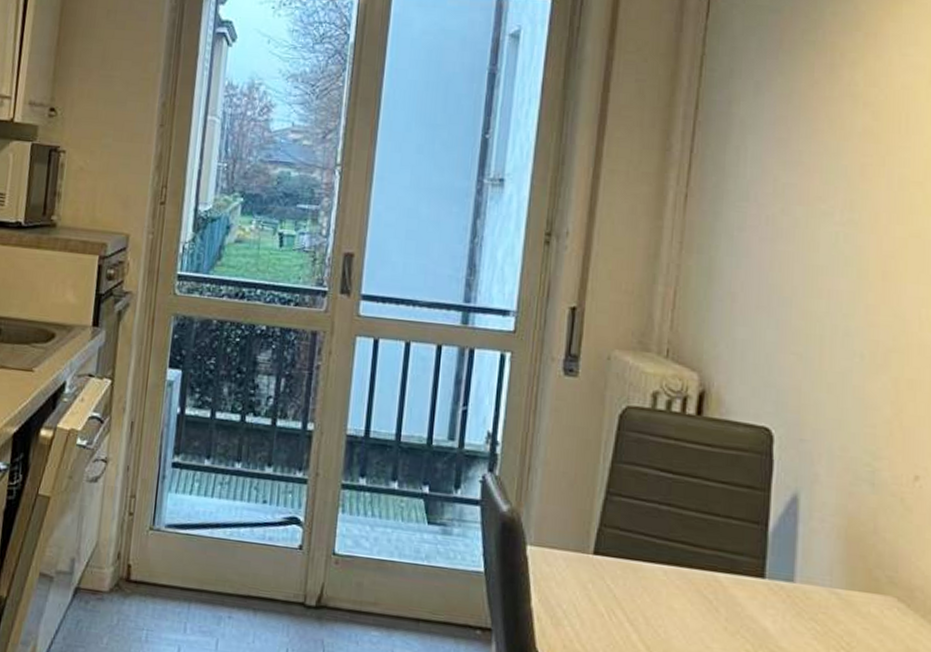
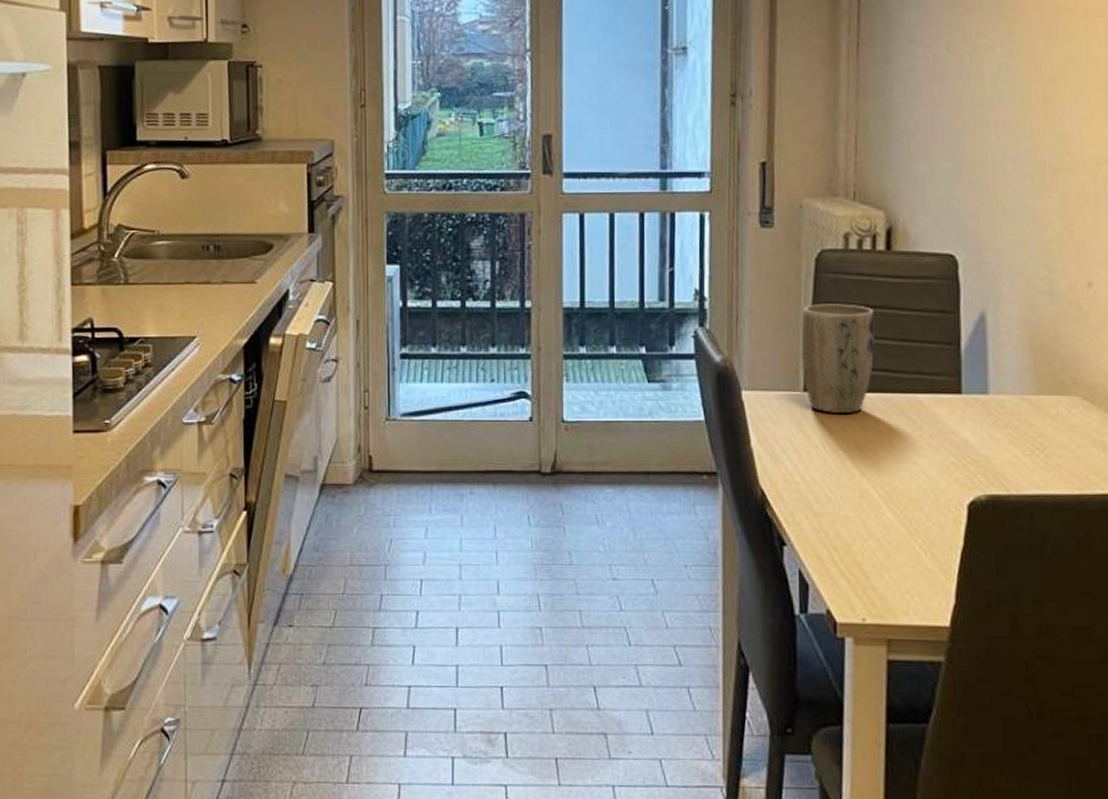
plant pot: none [593,463,678,585] -> present [801,303,876,413]

